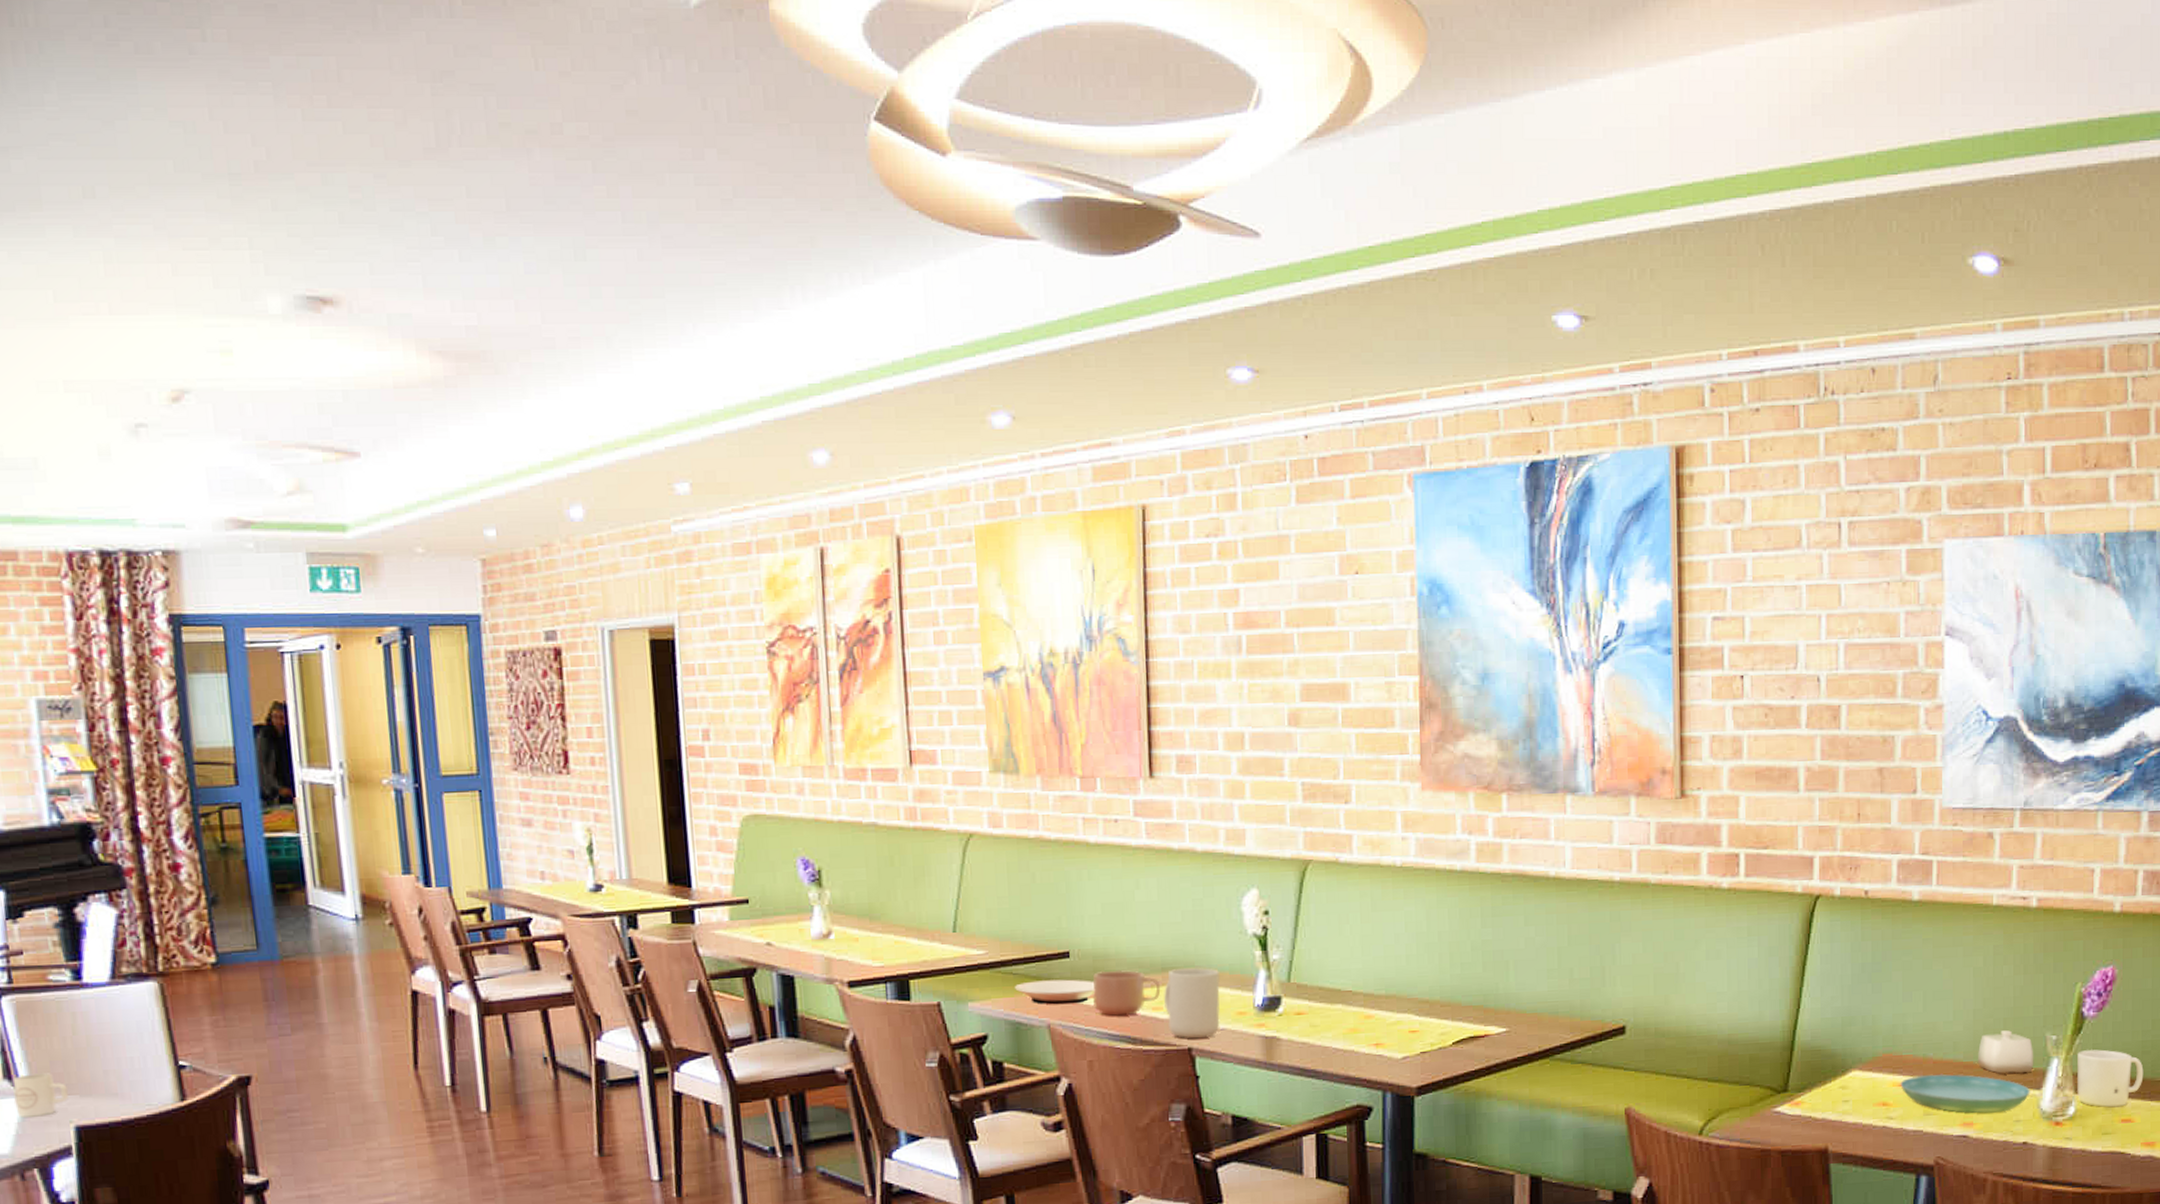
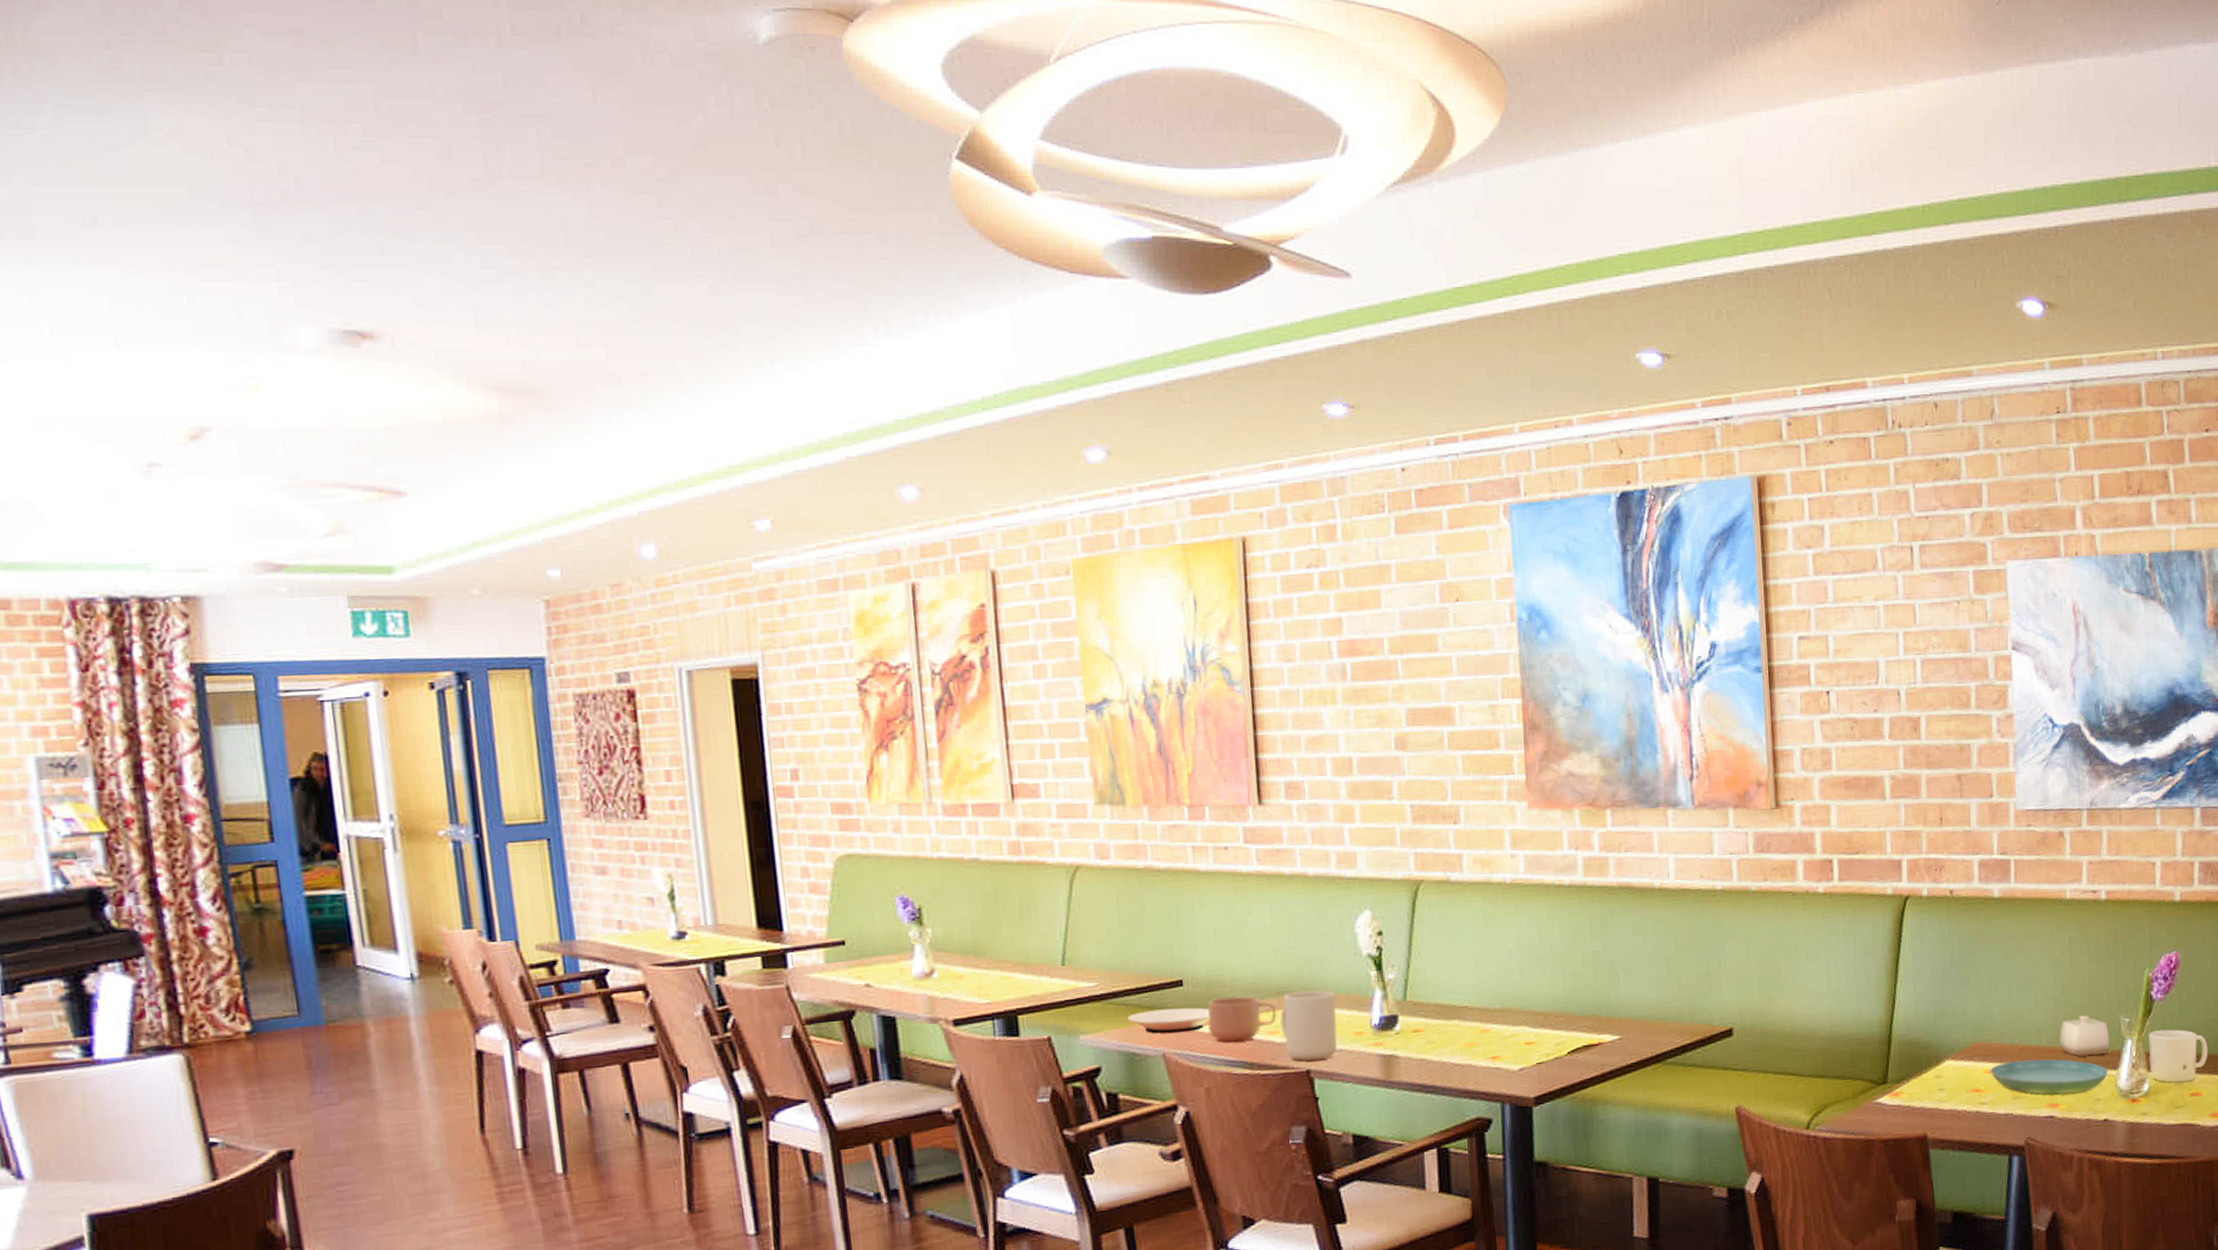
mug: present [12,1072,69,1119] -> none [11,1157,79,1210]

